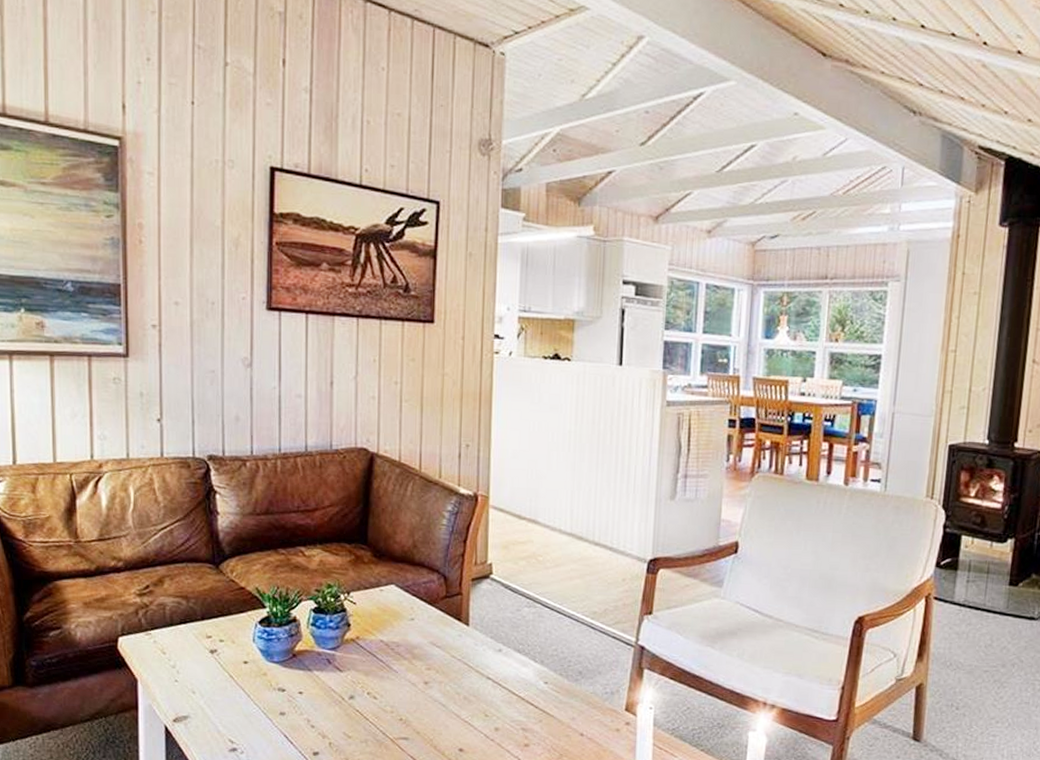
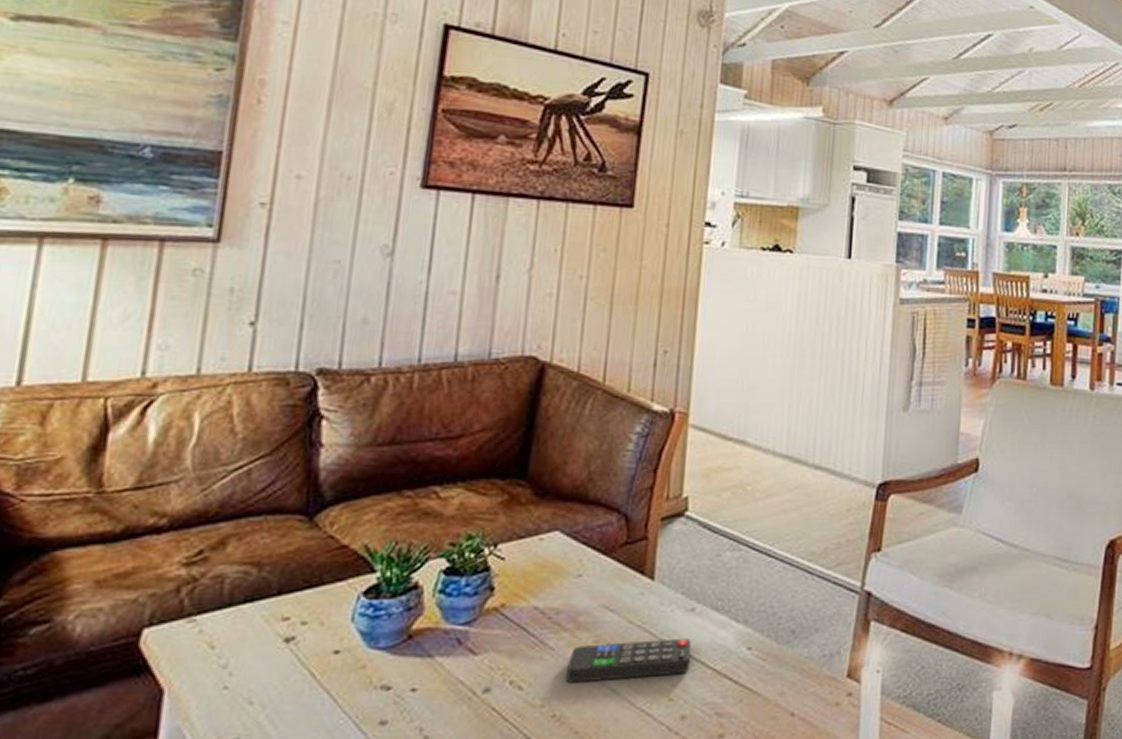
remote control: none [408,670,501,698] -> present [566,638,692,683]

